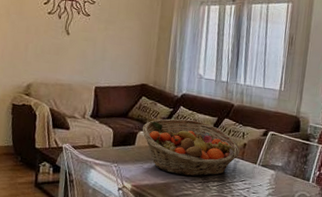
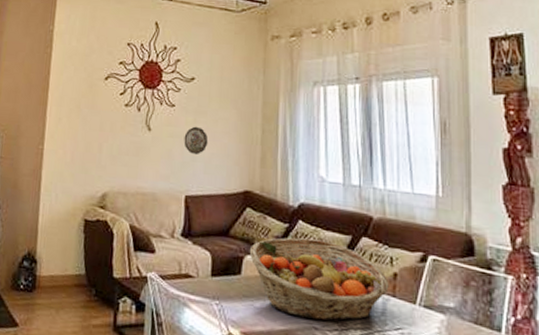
decorative plate: none [96,32,116,56] -> present [184,126,209,155]

